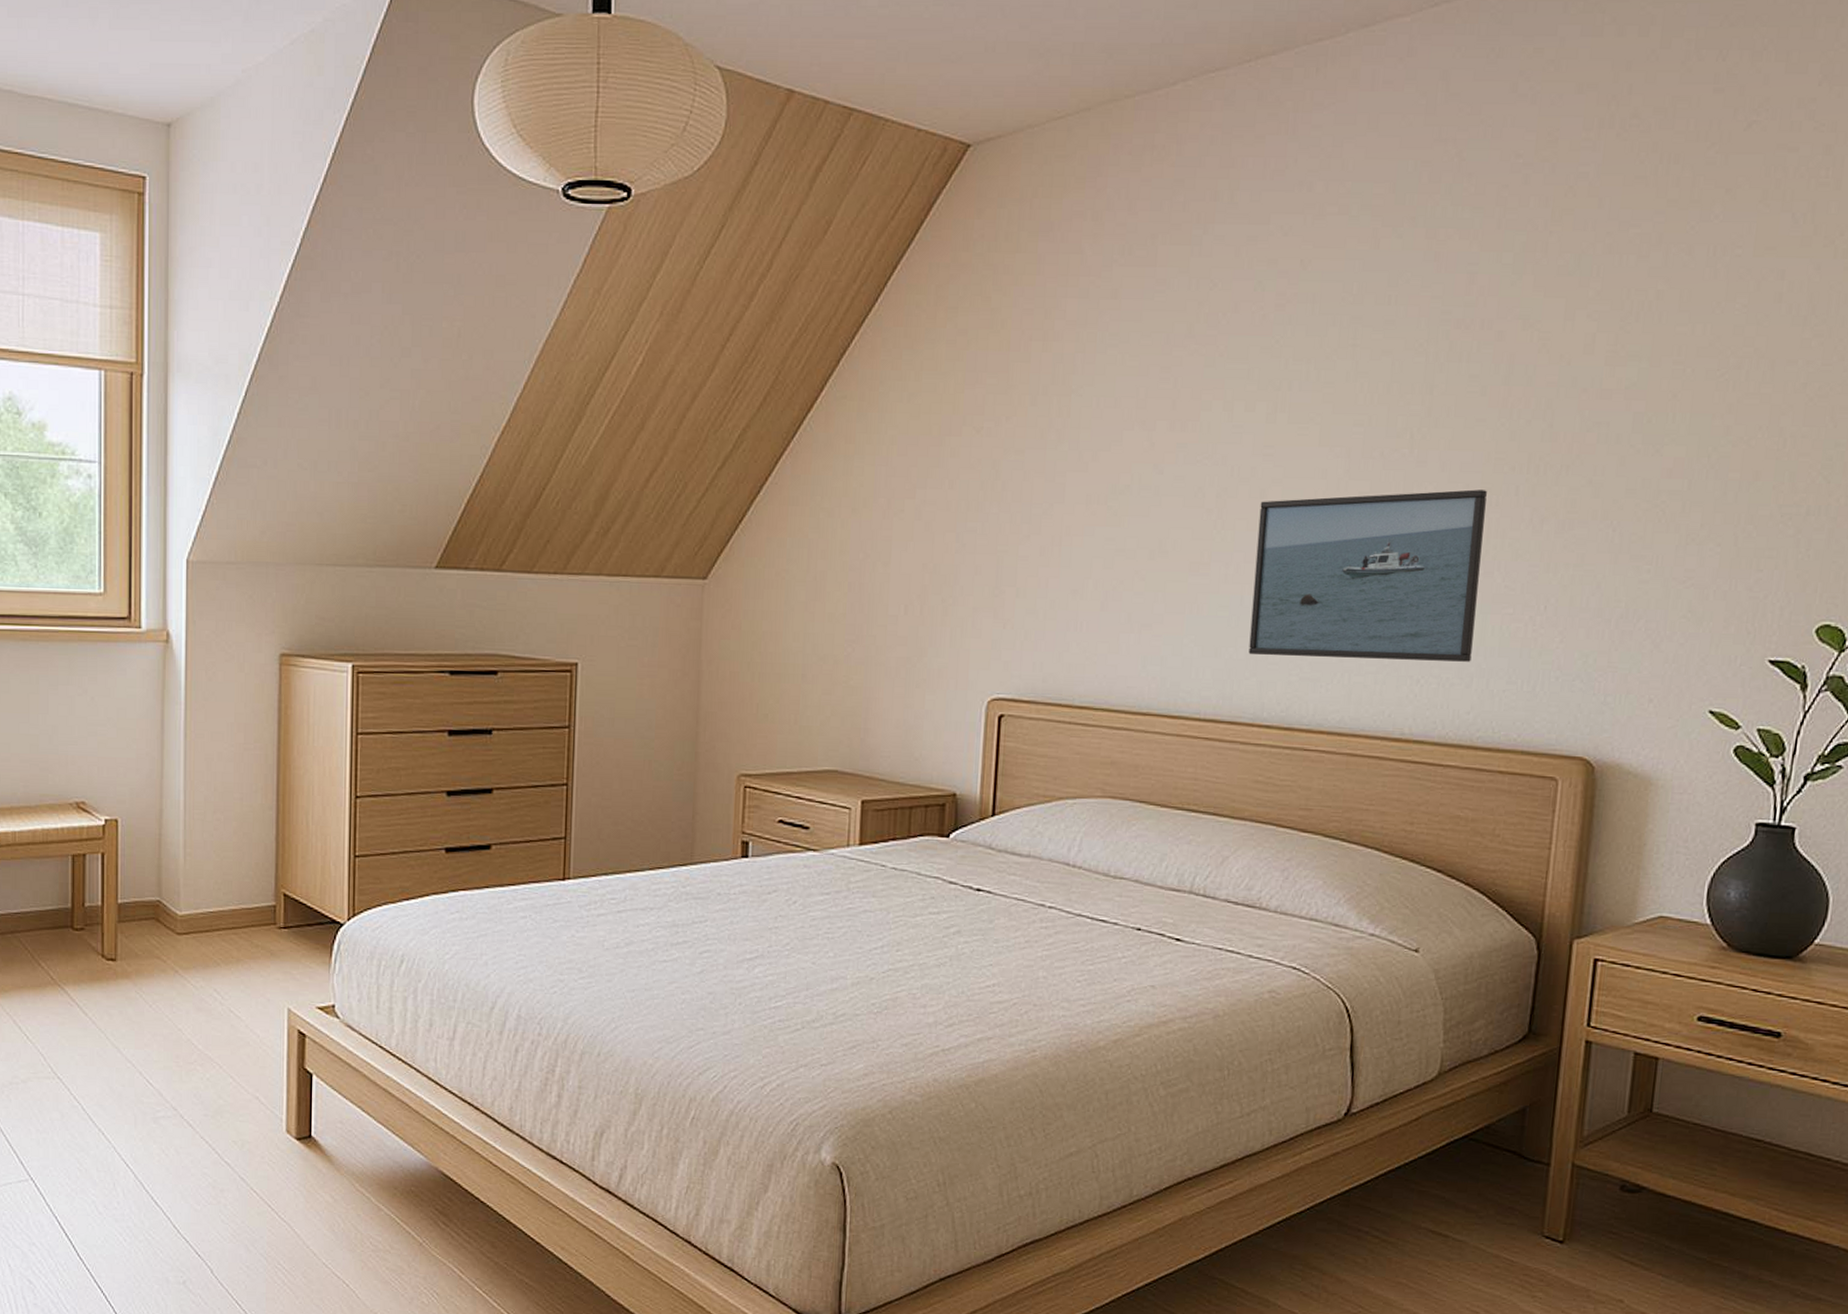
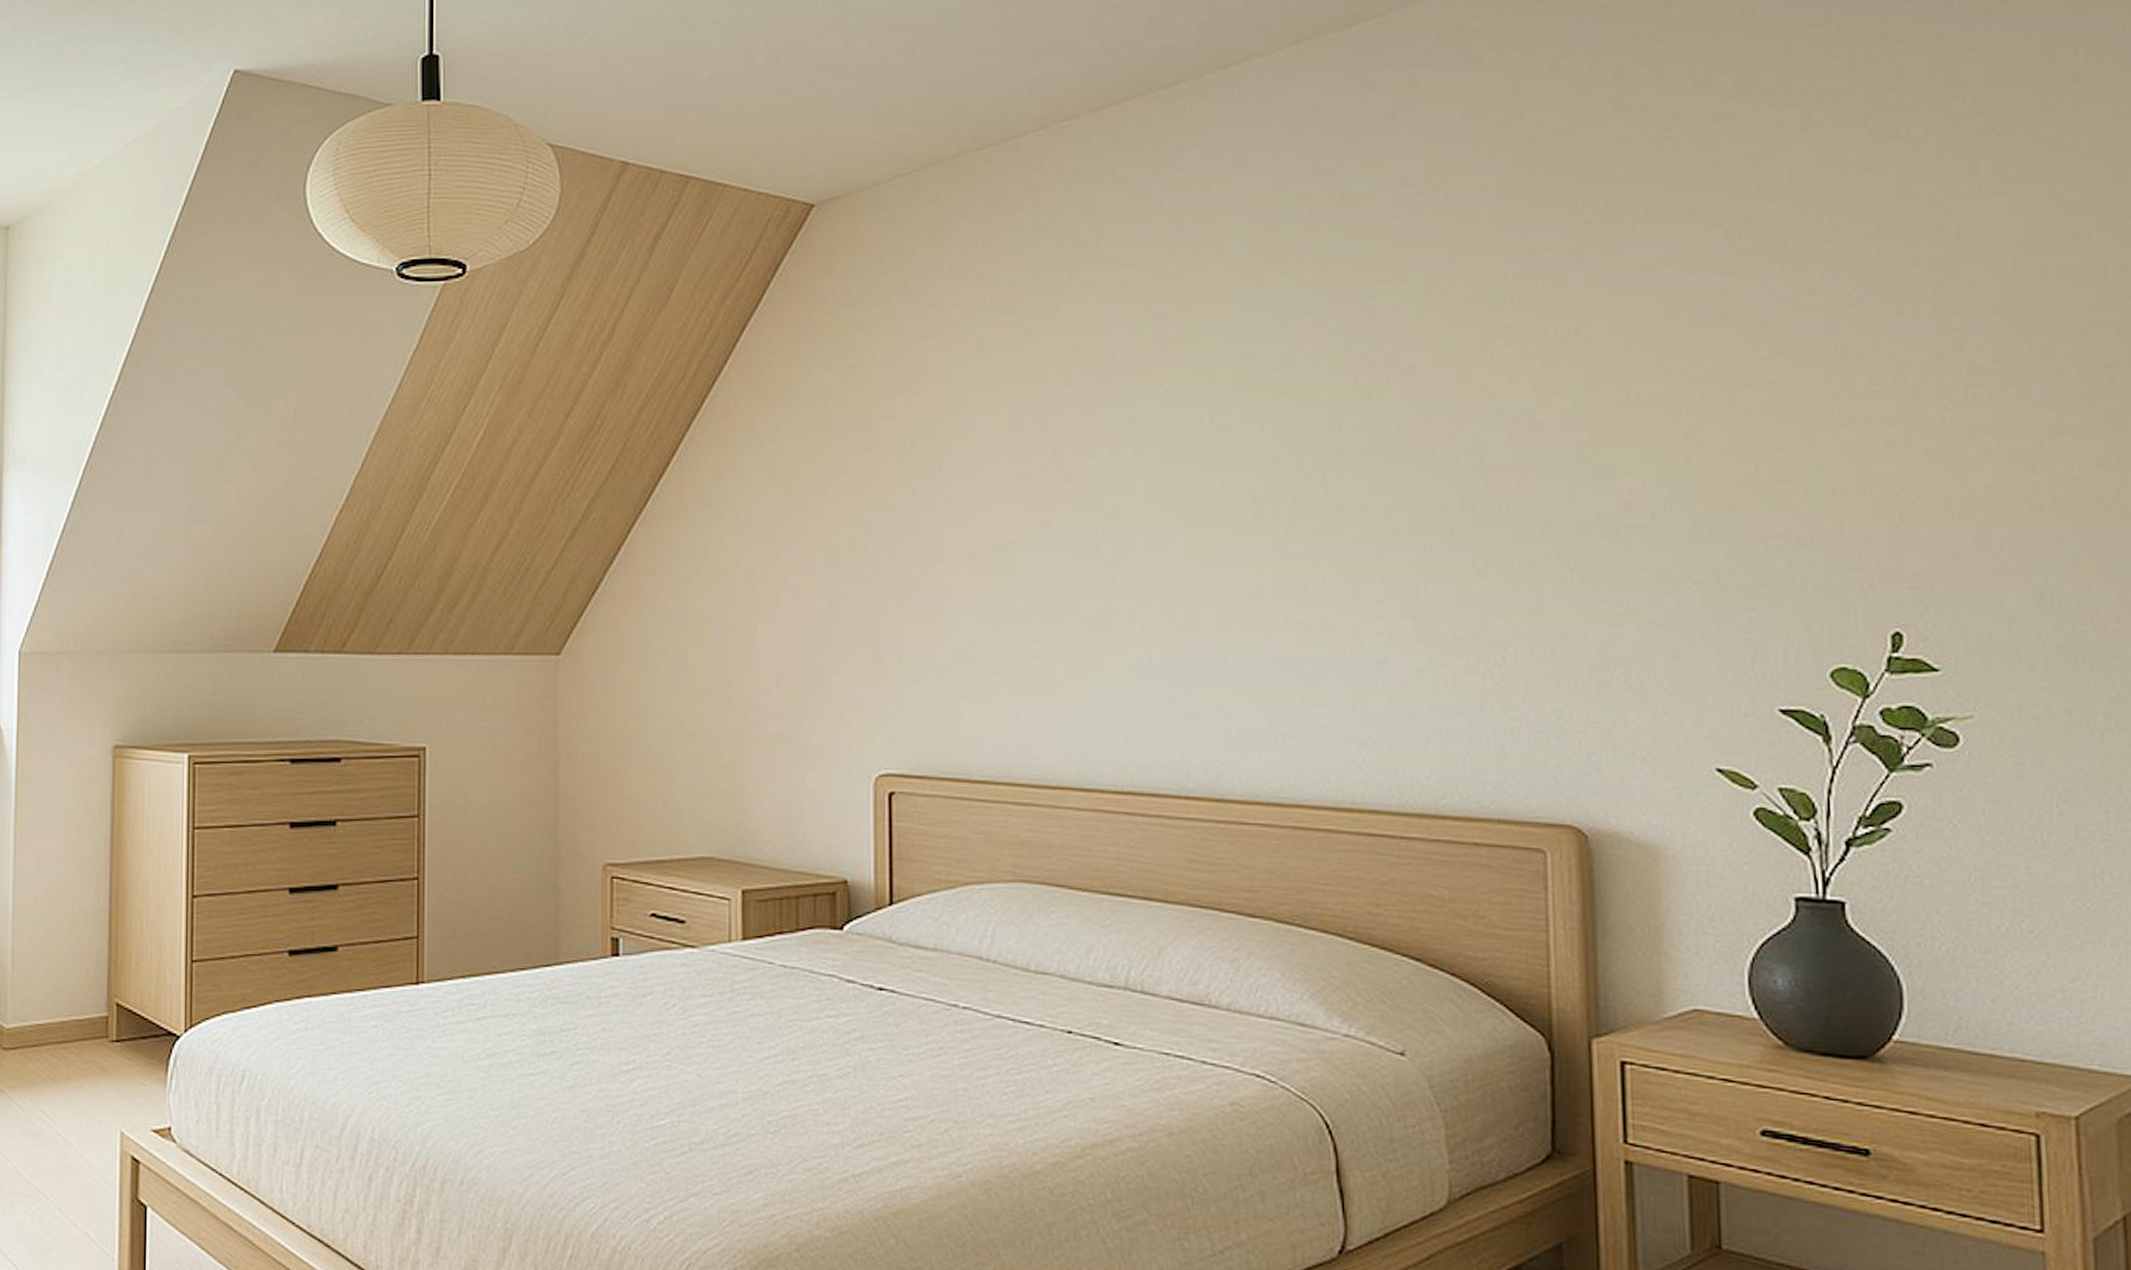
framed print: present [1248,489,1487,662] -> none [1162,532,1424,721]

